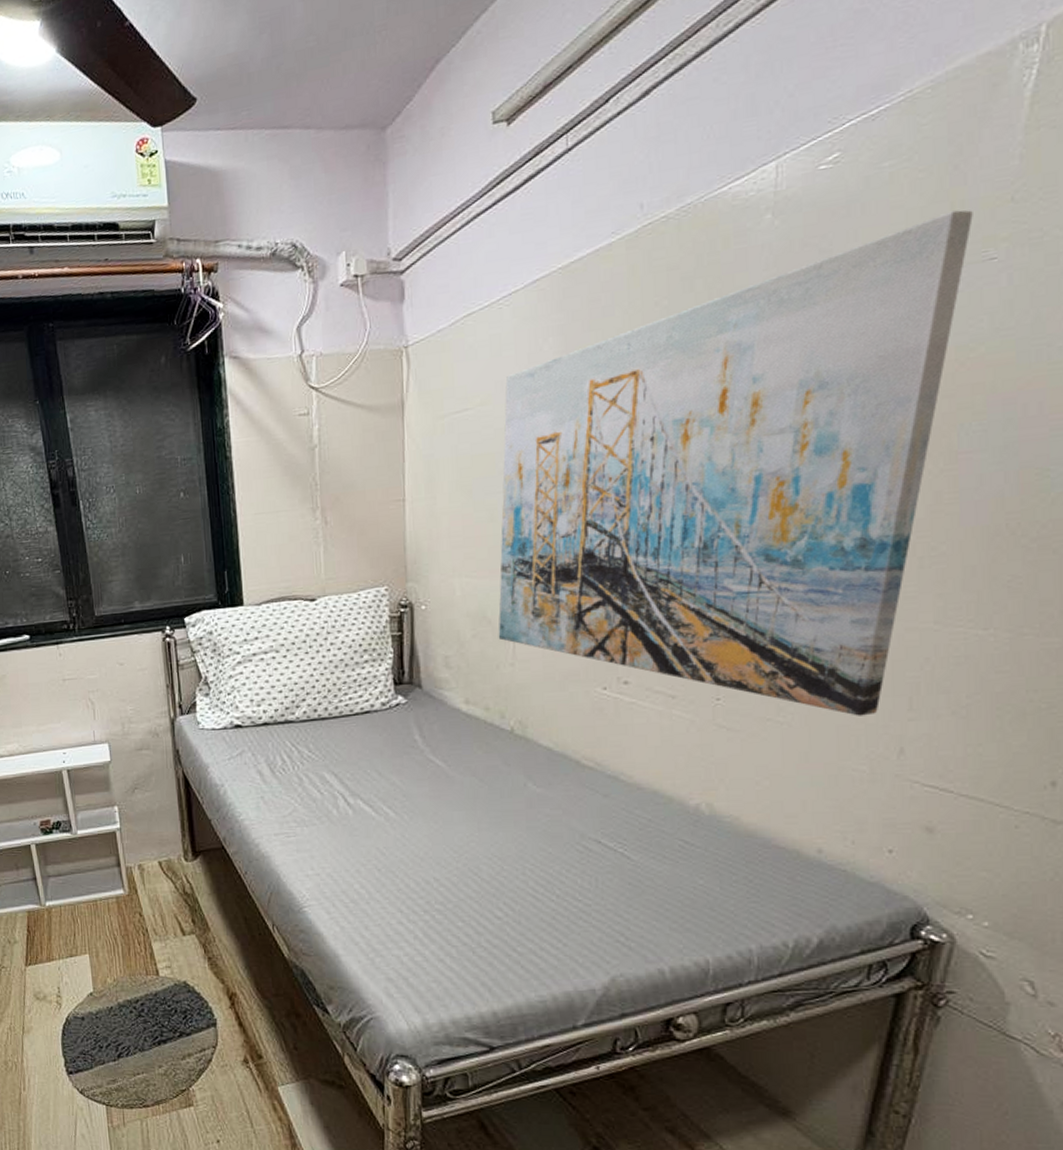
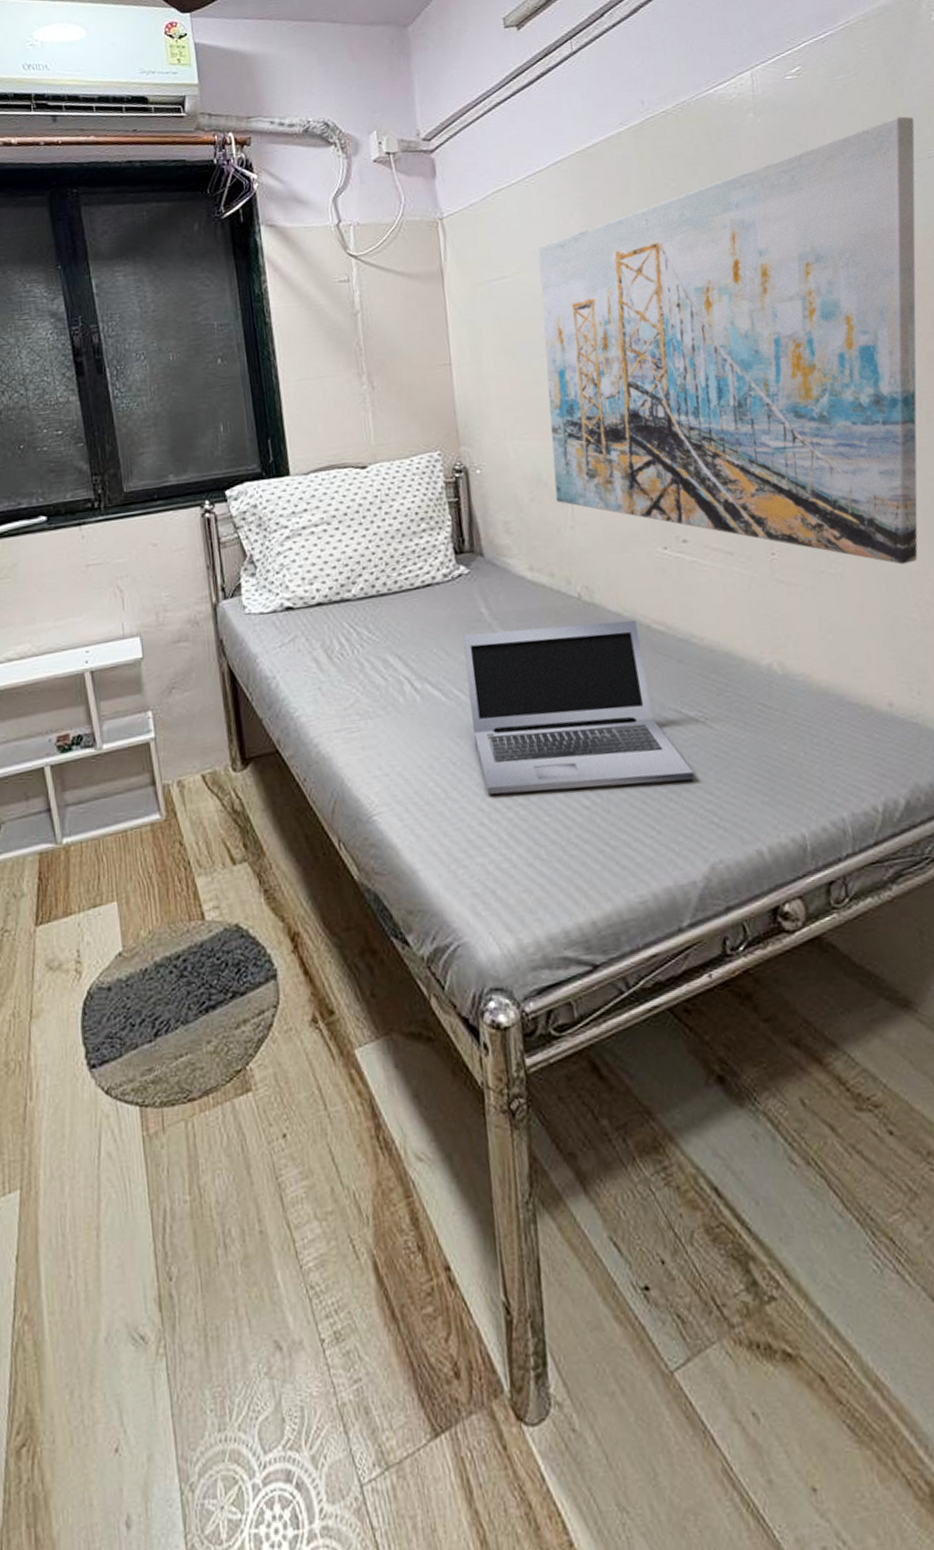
laptop: none [395,754,606,903] -> present [462,619,694,794]

